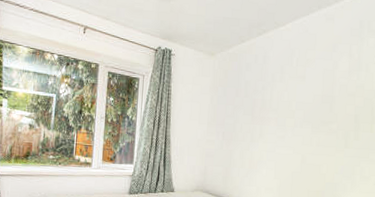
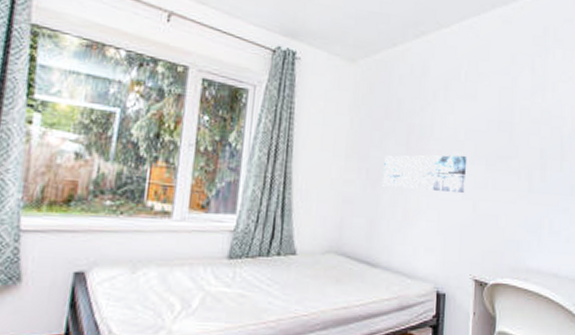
wall art: none [235,121,298,148] -> present [383,155,468,193]

